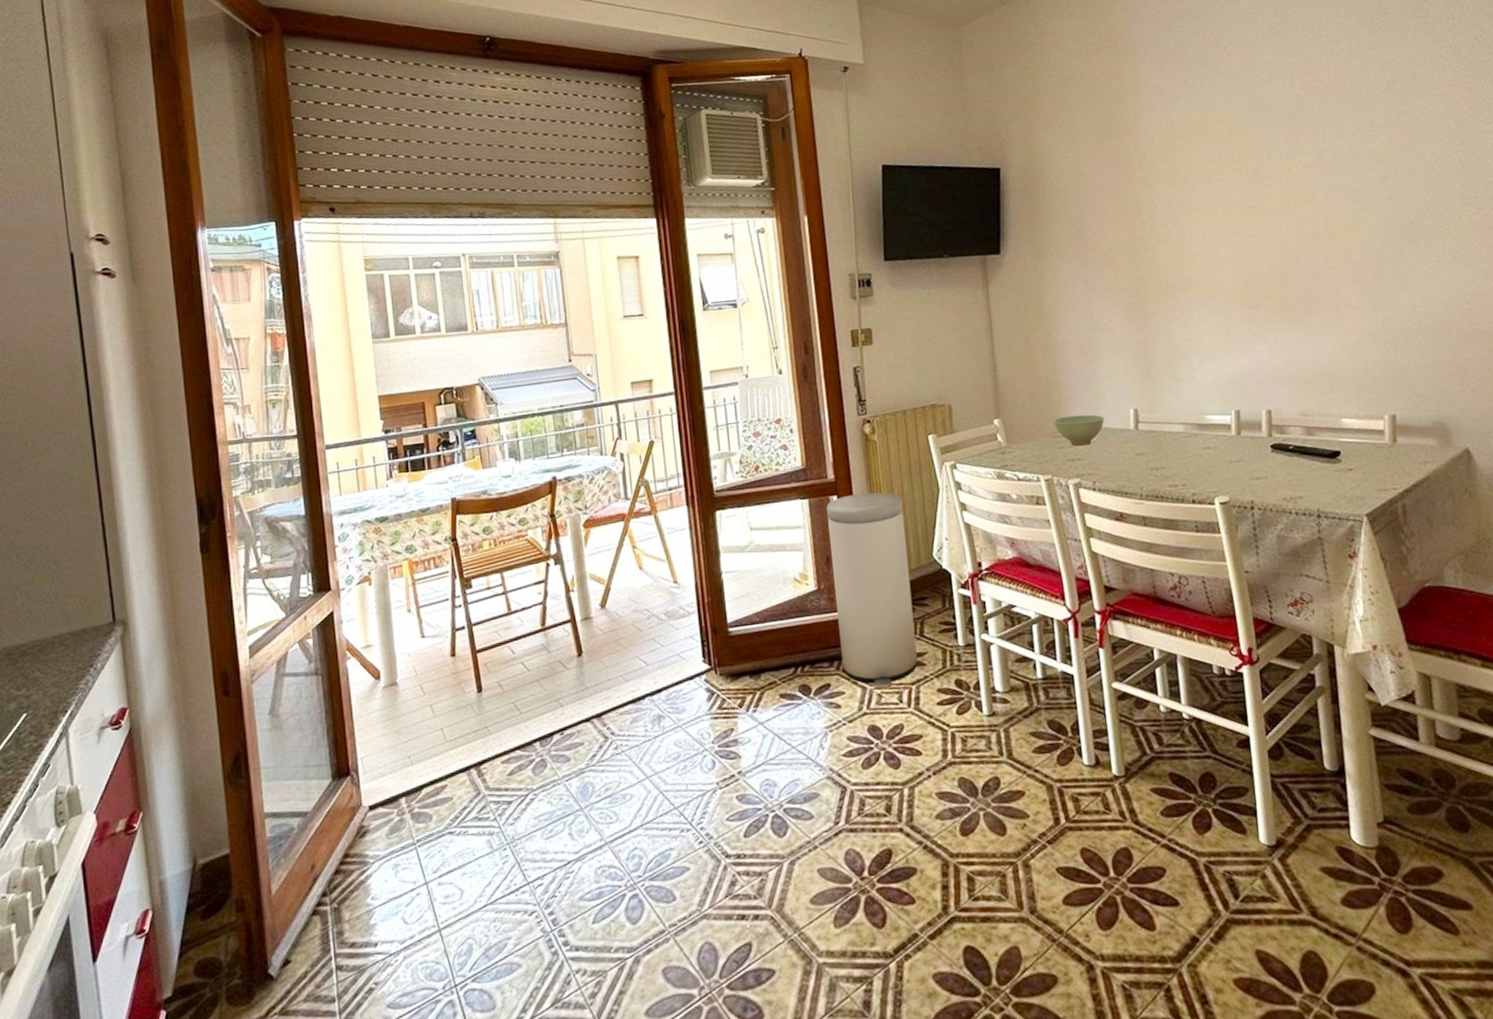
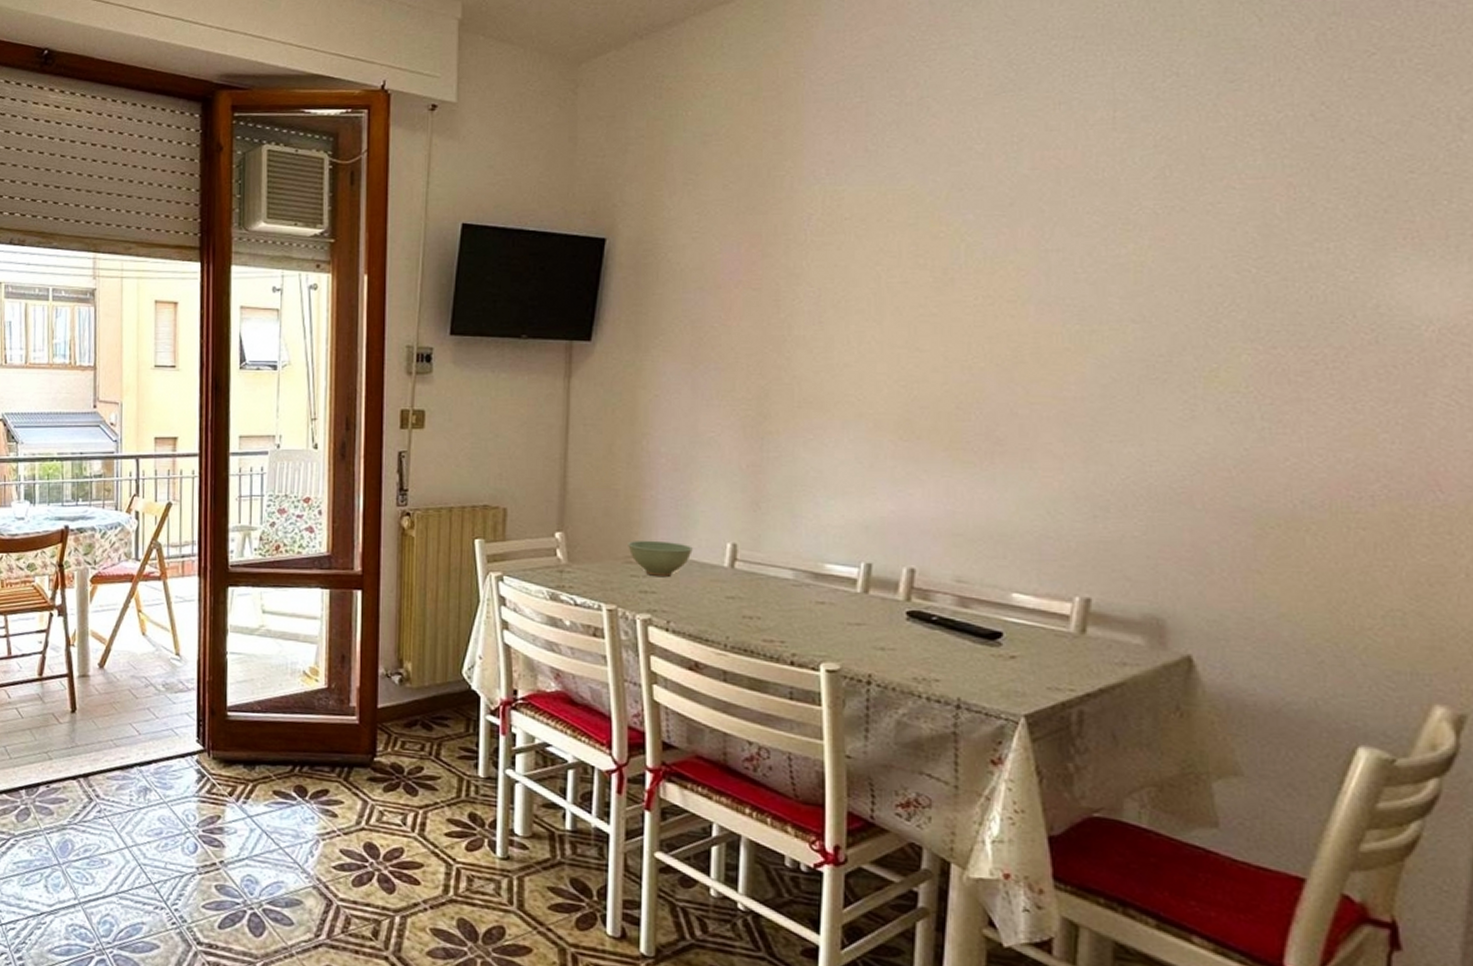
pedal bin: present [826,492,919,690] -> none [344,592,435,807]

